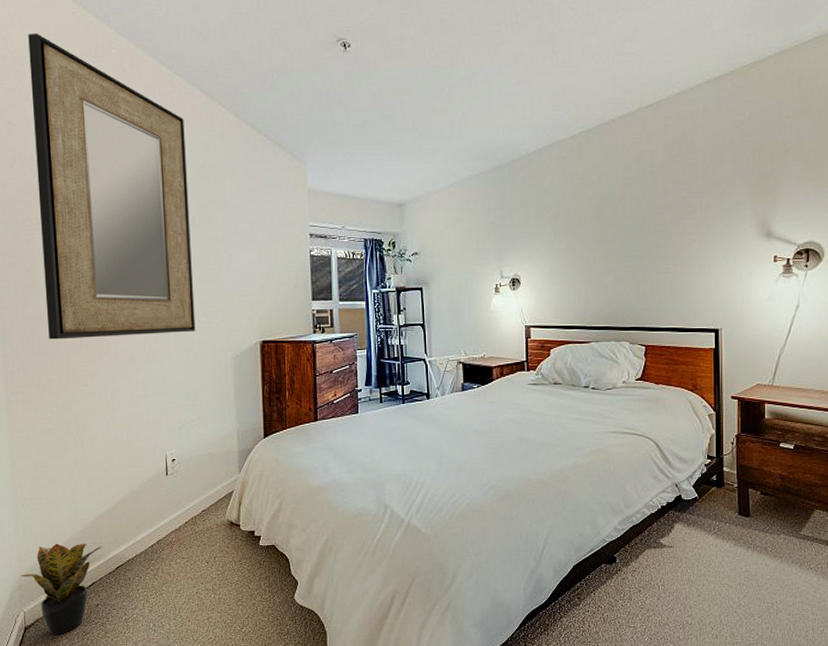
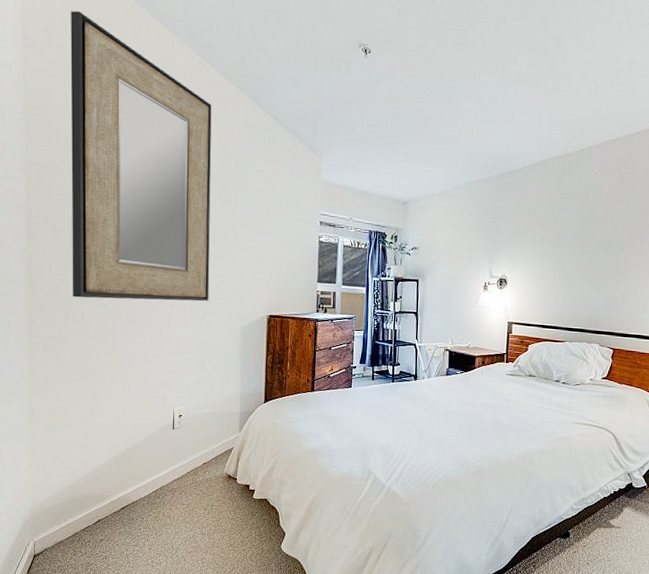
potted plant: present [20,543,102,636] -> none [33,482,110,565]

